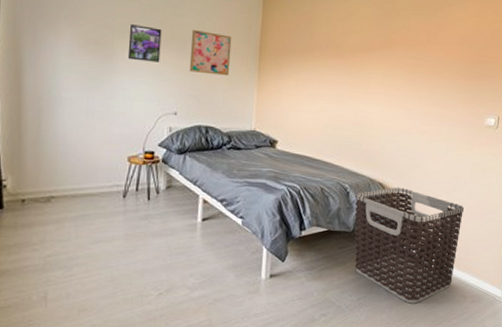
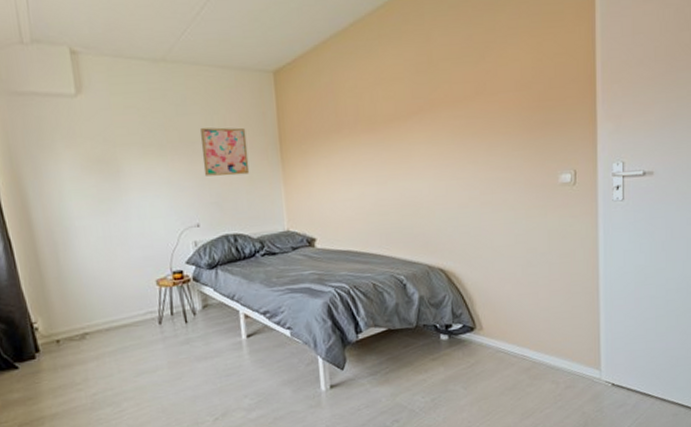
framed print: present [127,24,162,63] -> none [131,133,171,174]
clothes hamper: present [354,187,464,304] -> none [414,270,544,398]

